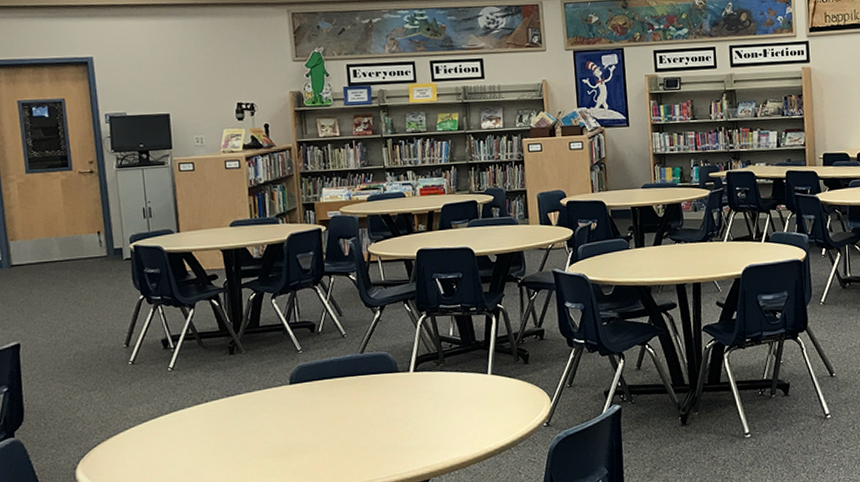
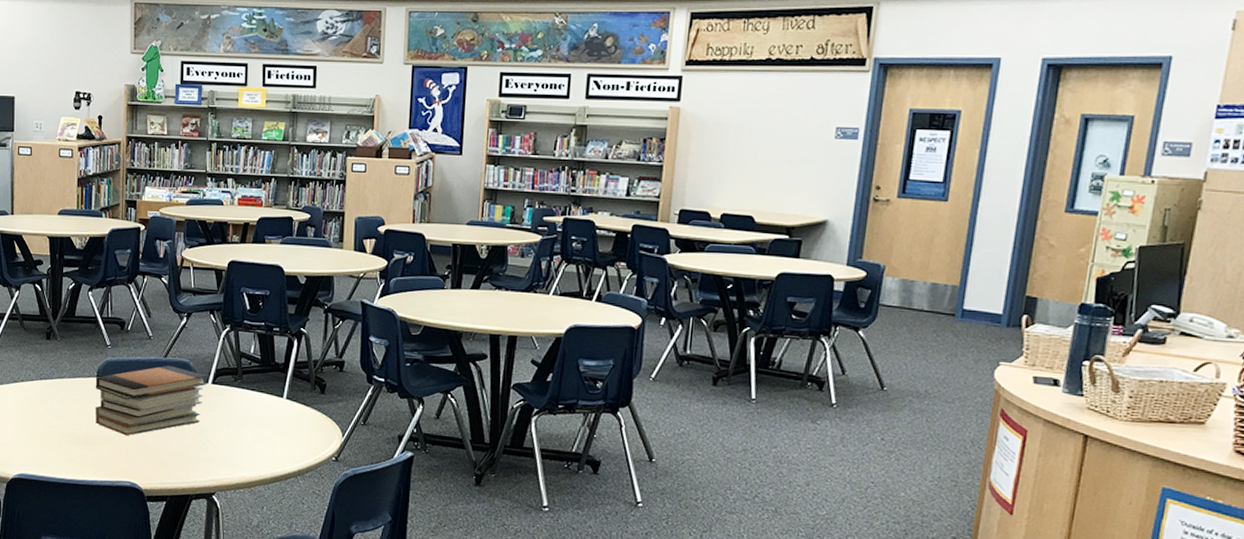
book stack: none [288,360,409,439] -> present [95,365,207,436]

